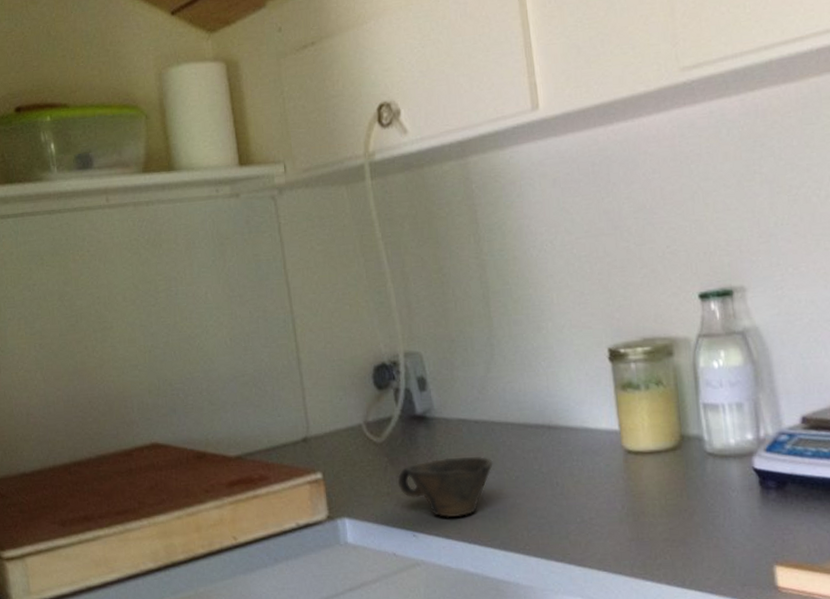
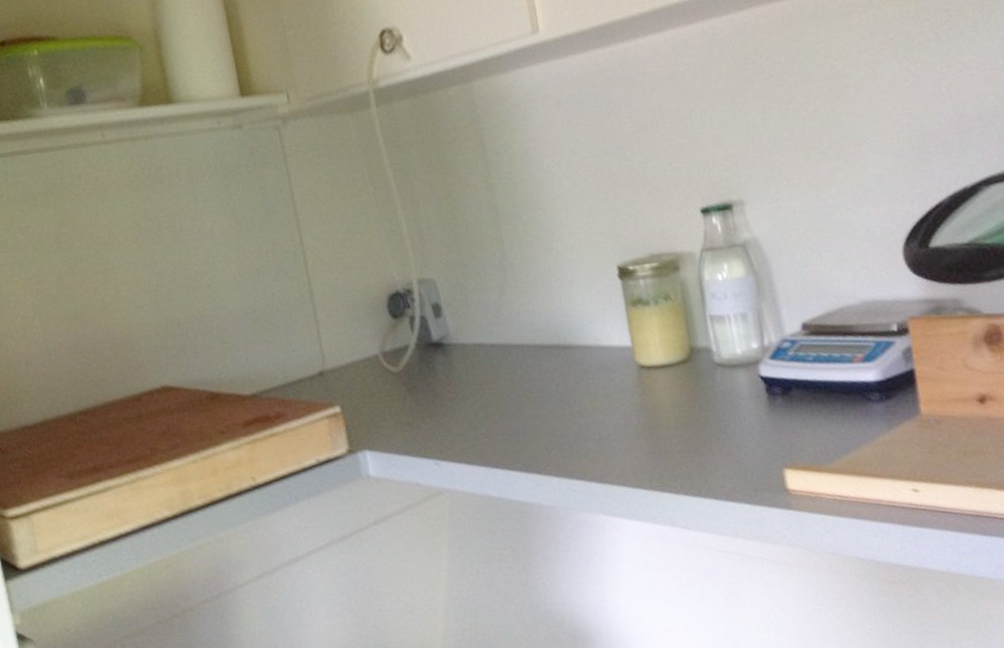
cup: present [398,457,494,518] -> none [417,380,512,444]

